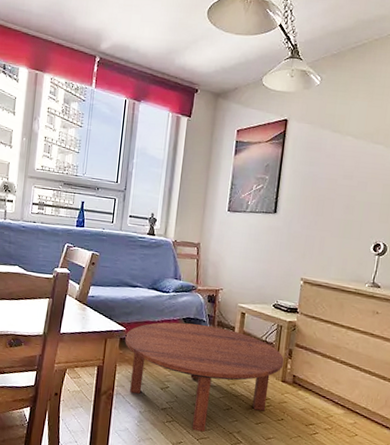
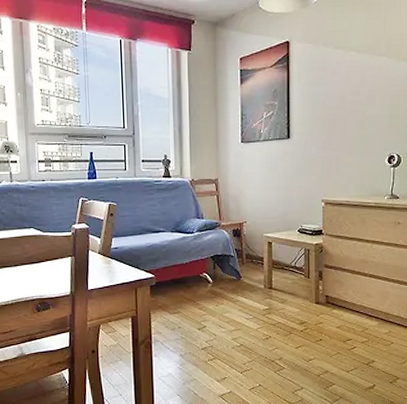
coffee table: present [125,322,284,432] -> none [155,260,315,365]

